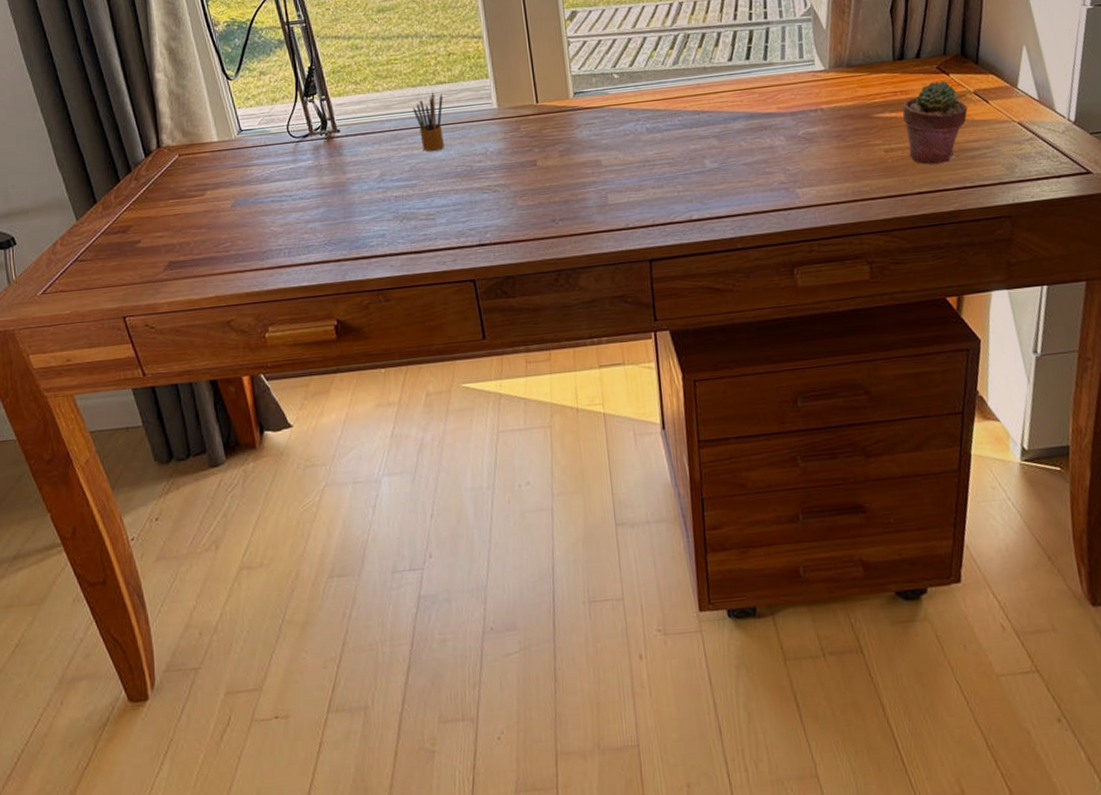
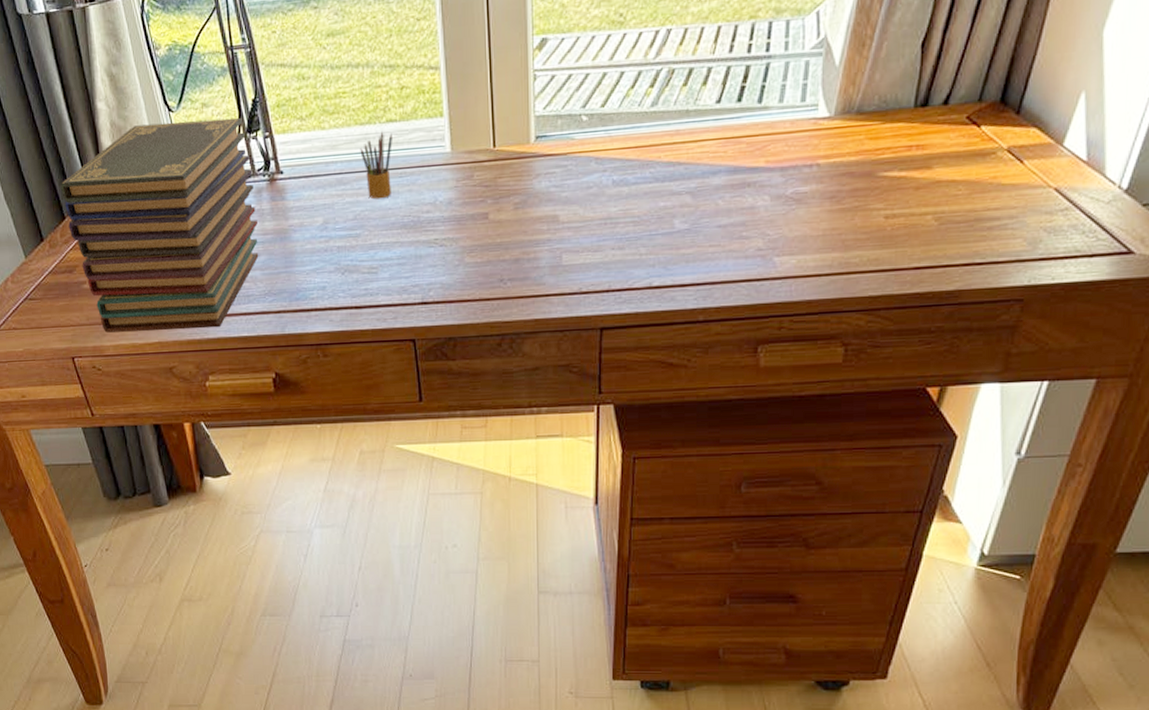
book stack: none [116,83,318,290] -> present [60,117,259,333]
potted succulent: present [902,81,968,165] -> none [912,134,996,235]

